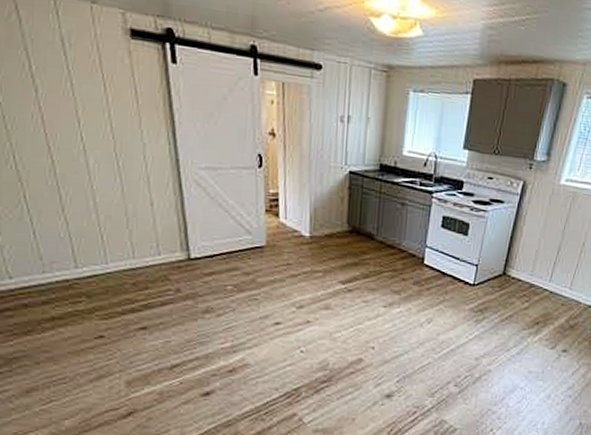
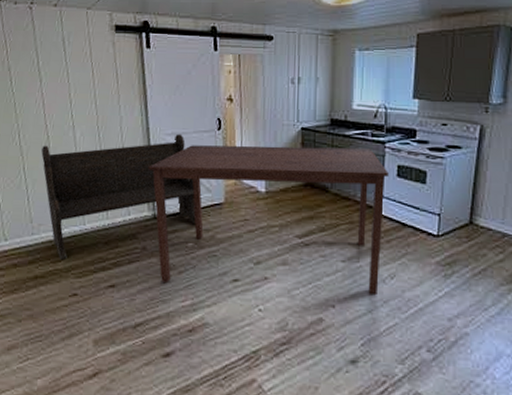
bench: none [46,168,235,300] -> present [41,134,196,260]
dining table: none [179,182,434,337] -> present [148,145,389,294]

